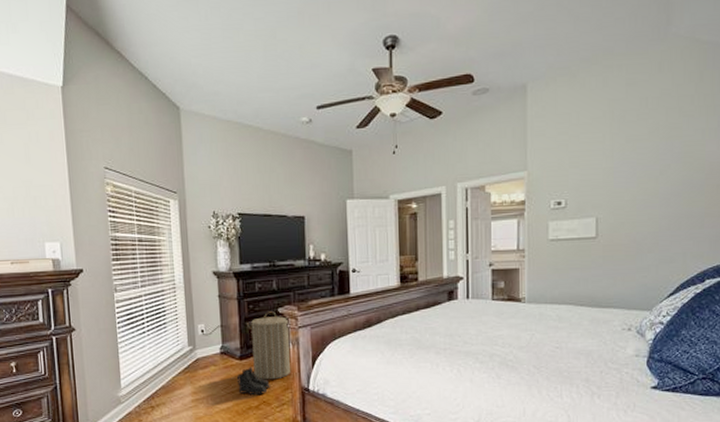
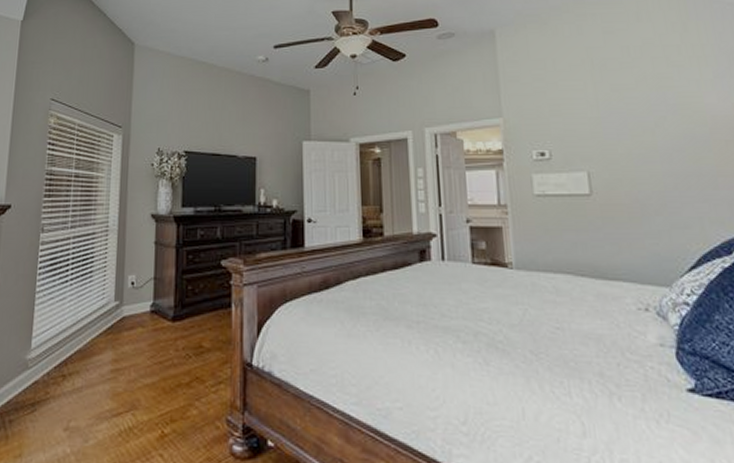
boots: present [236,366,270,396] -> none [166,331,206,369]
laundry hamper: present [246,311,291,380] -> none [183,264,234,350]

